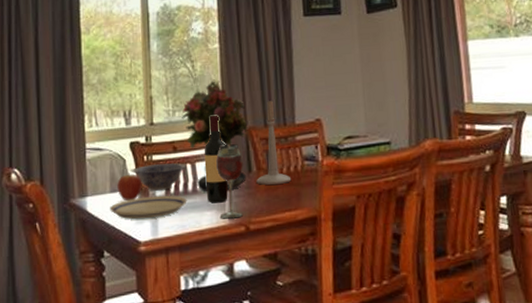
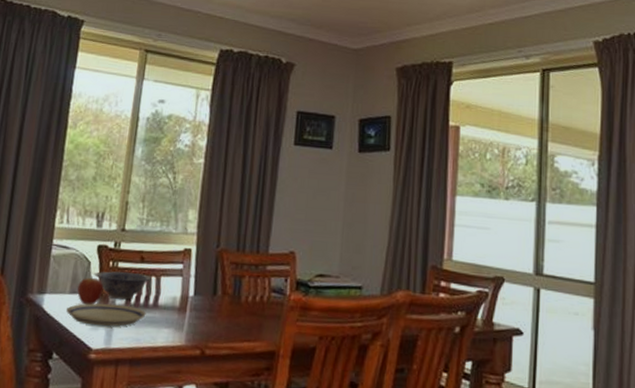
bouquet: present [182,79,248,191] -> none [154,194,221,310]
wine bottle: present [204,116,229,203] -> none [166,232,194,322]
wineglass: present [216,144,243,219] -> none [176,263,210,341]
candlestick: present [256,101,292,186] -> none [219,225,256,313]

